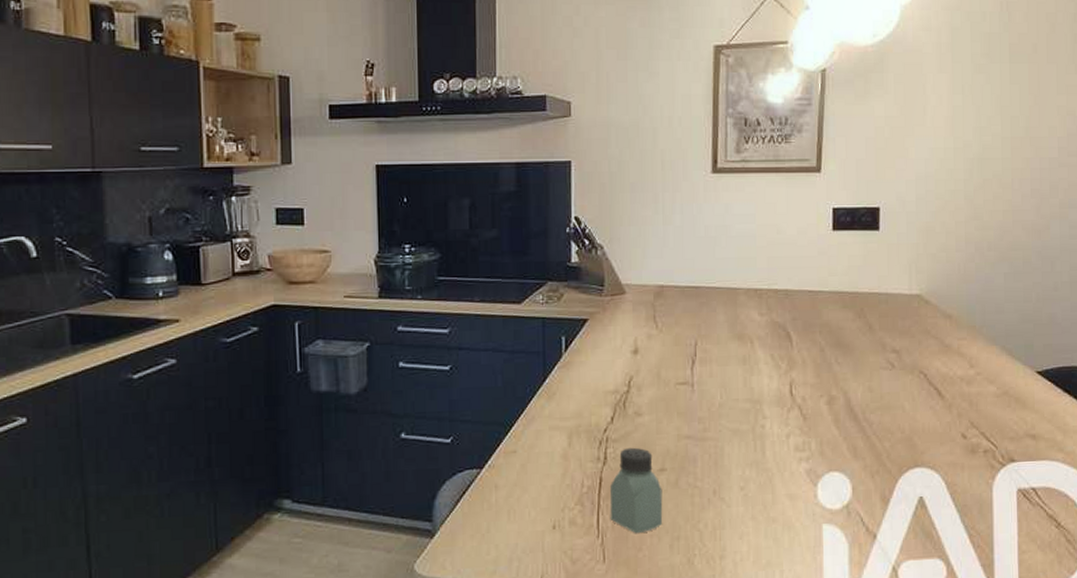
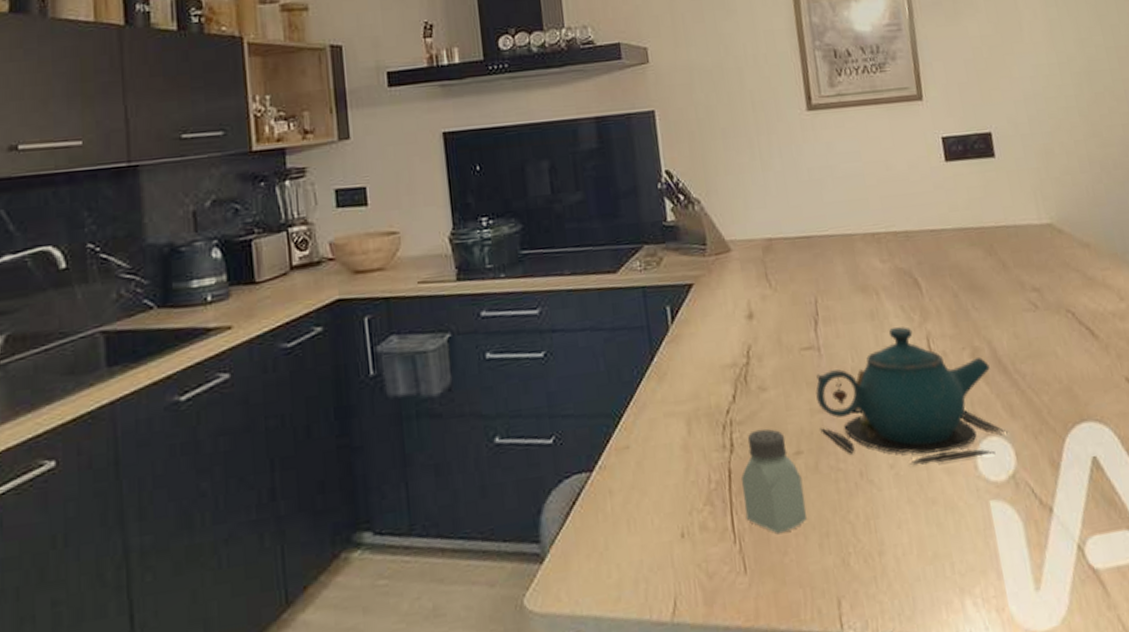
teapot: none [684,373,848,490] -> present [815,327,1008,466]

